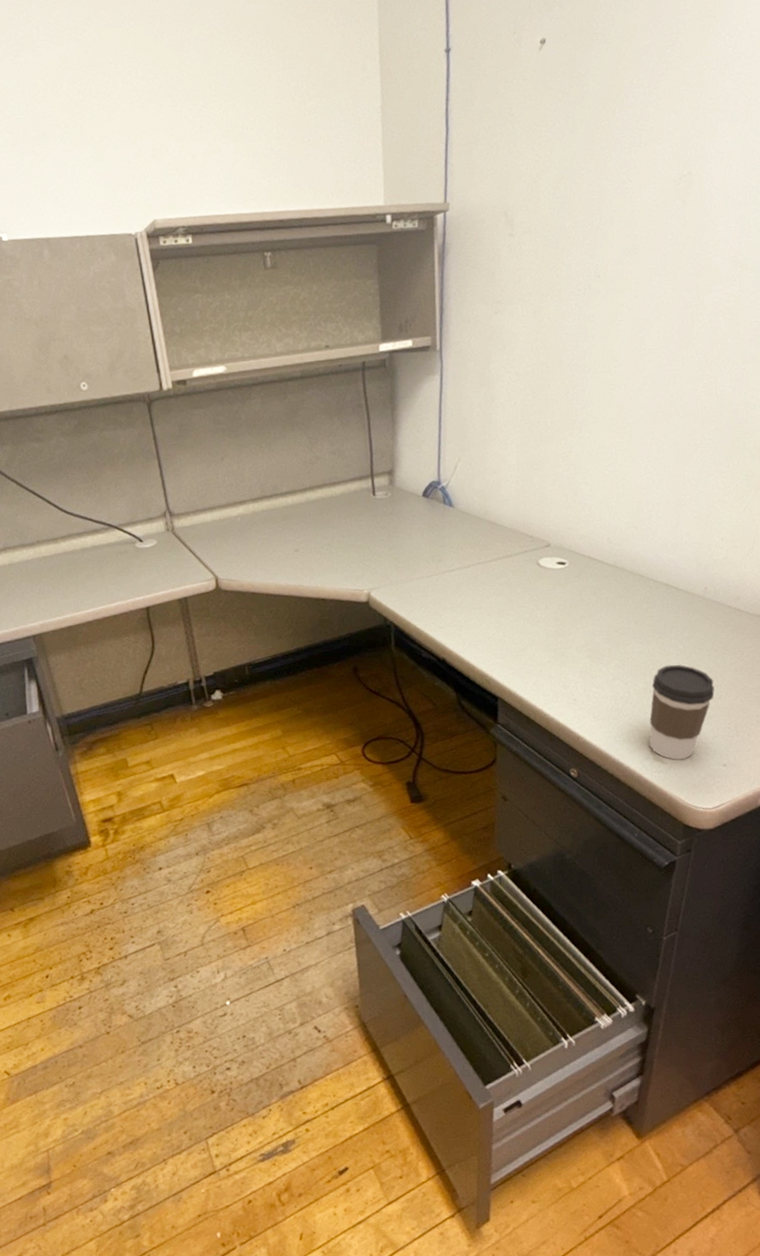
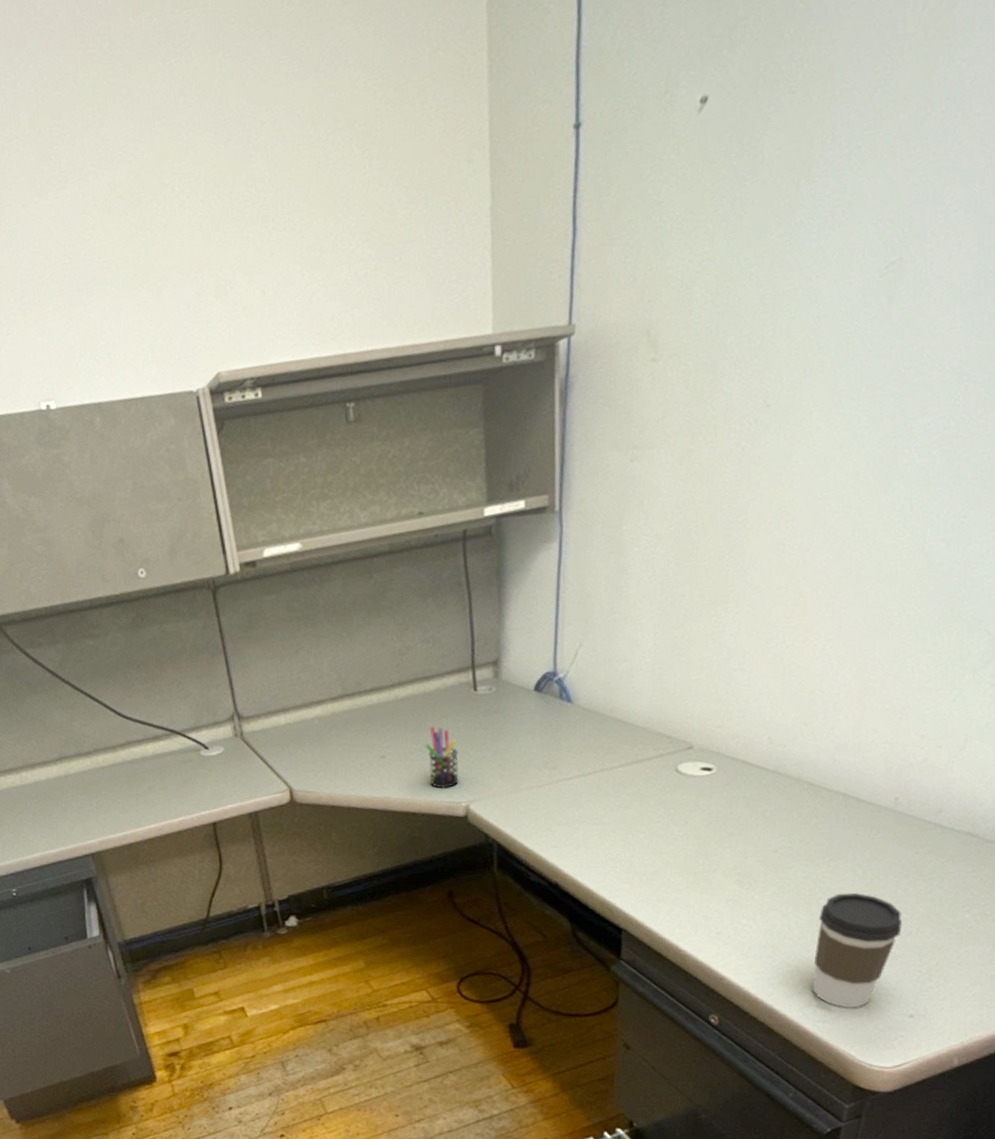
pen holder: none [332,524,362,578] -> present [425,726,459,789]

